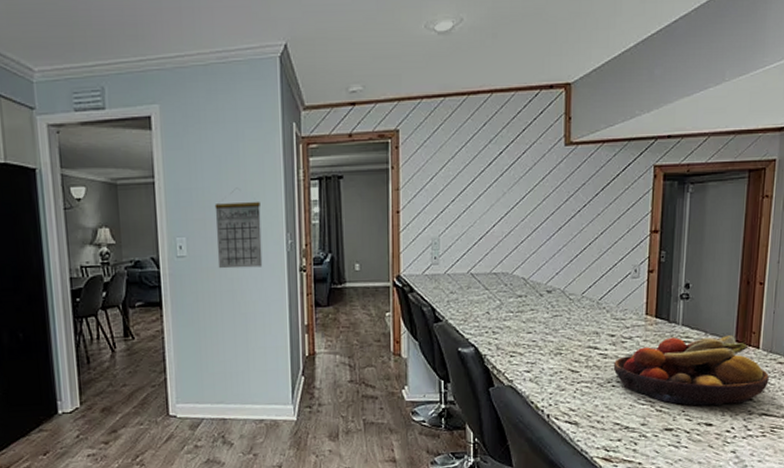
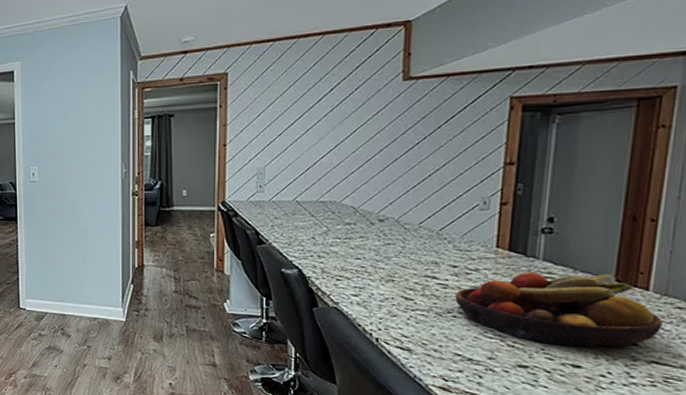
calendar: present [214,191,263,269] -> none [62,129,100,192]

